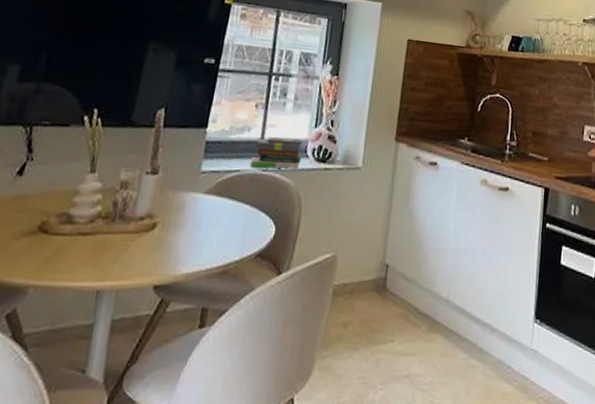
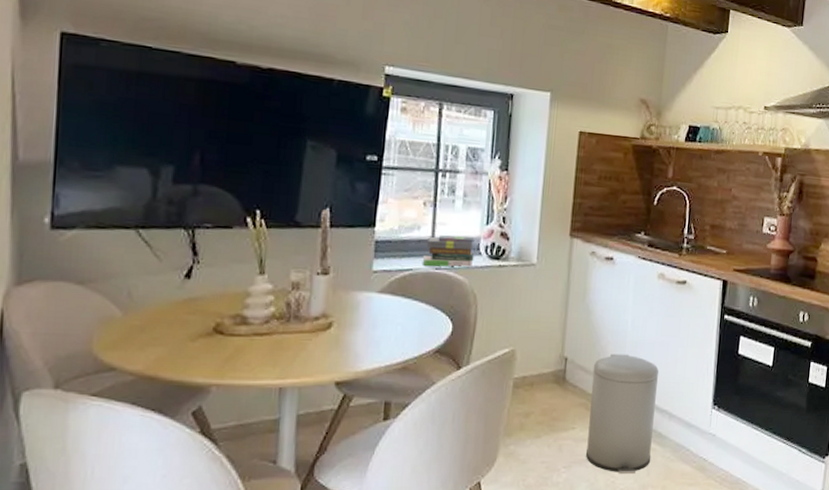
pedal bin: none [404,261,481,394] -> present [586,353,659,475]

